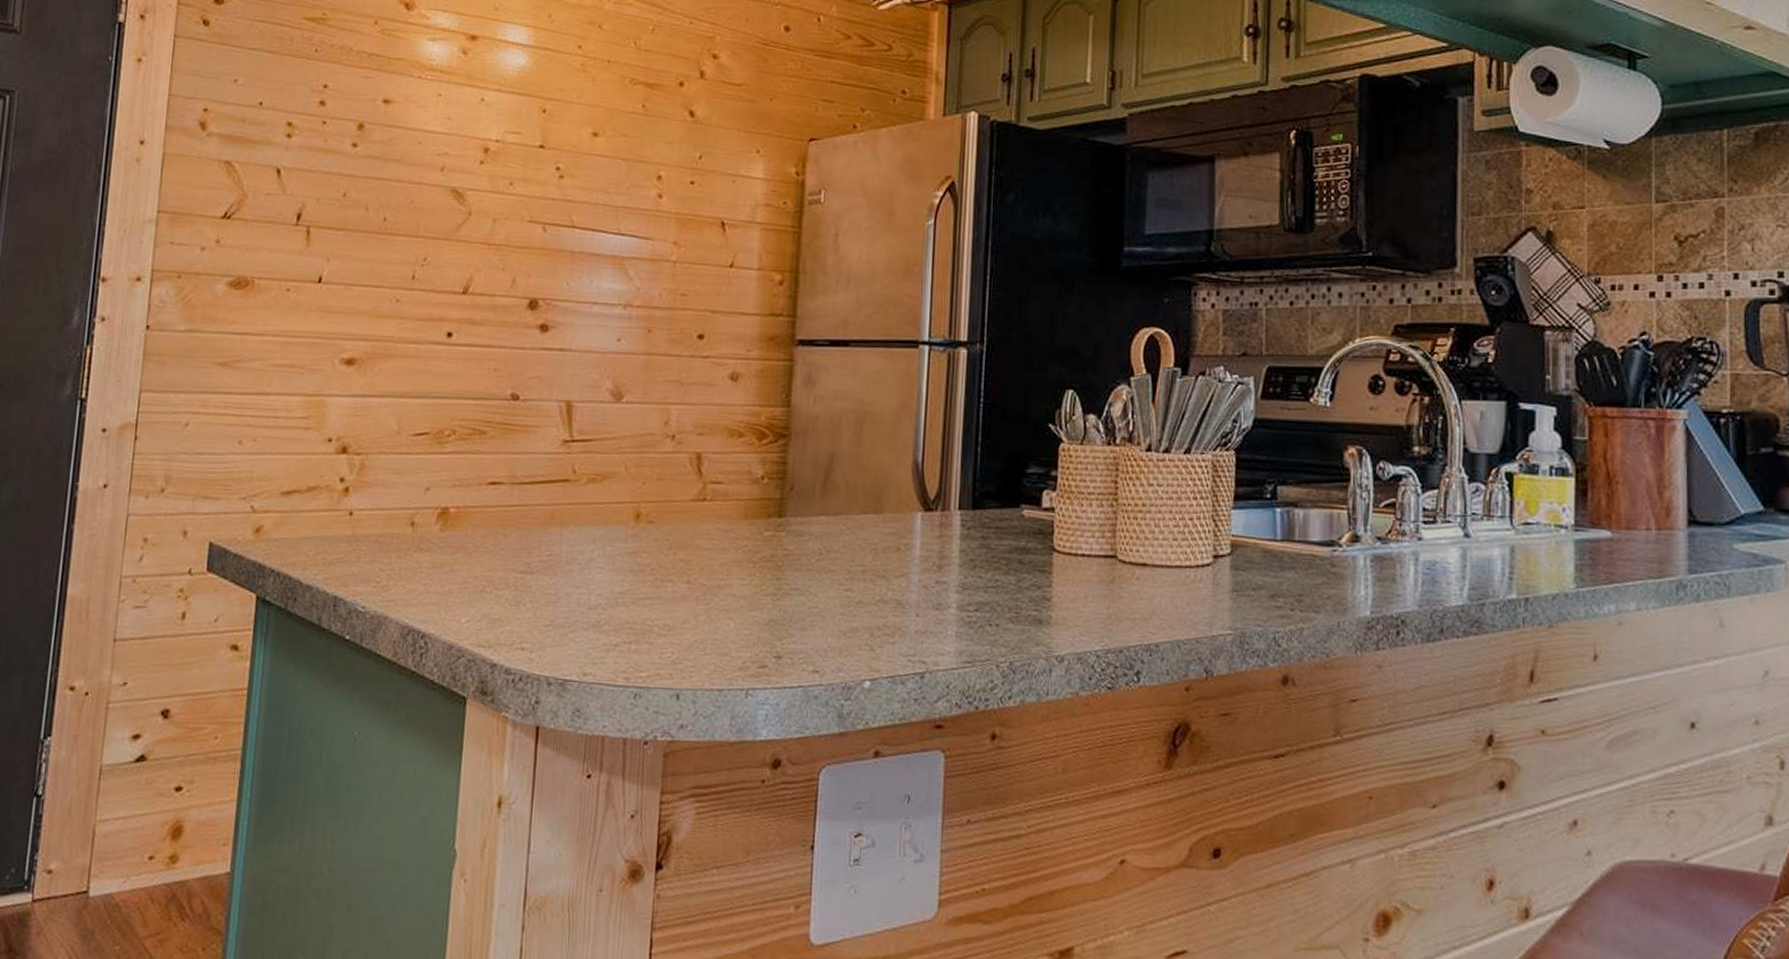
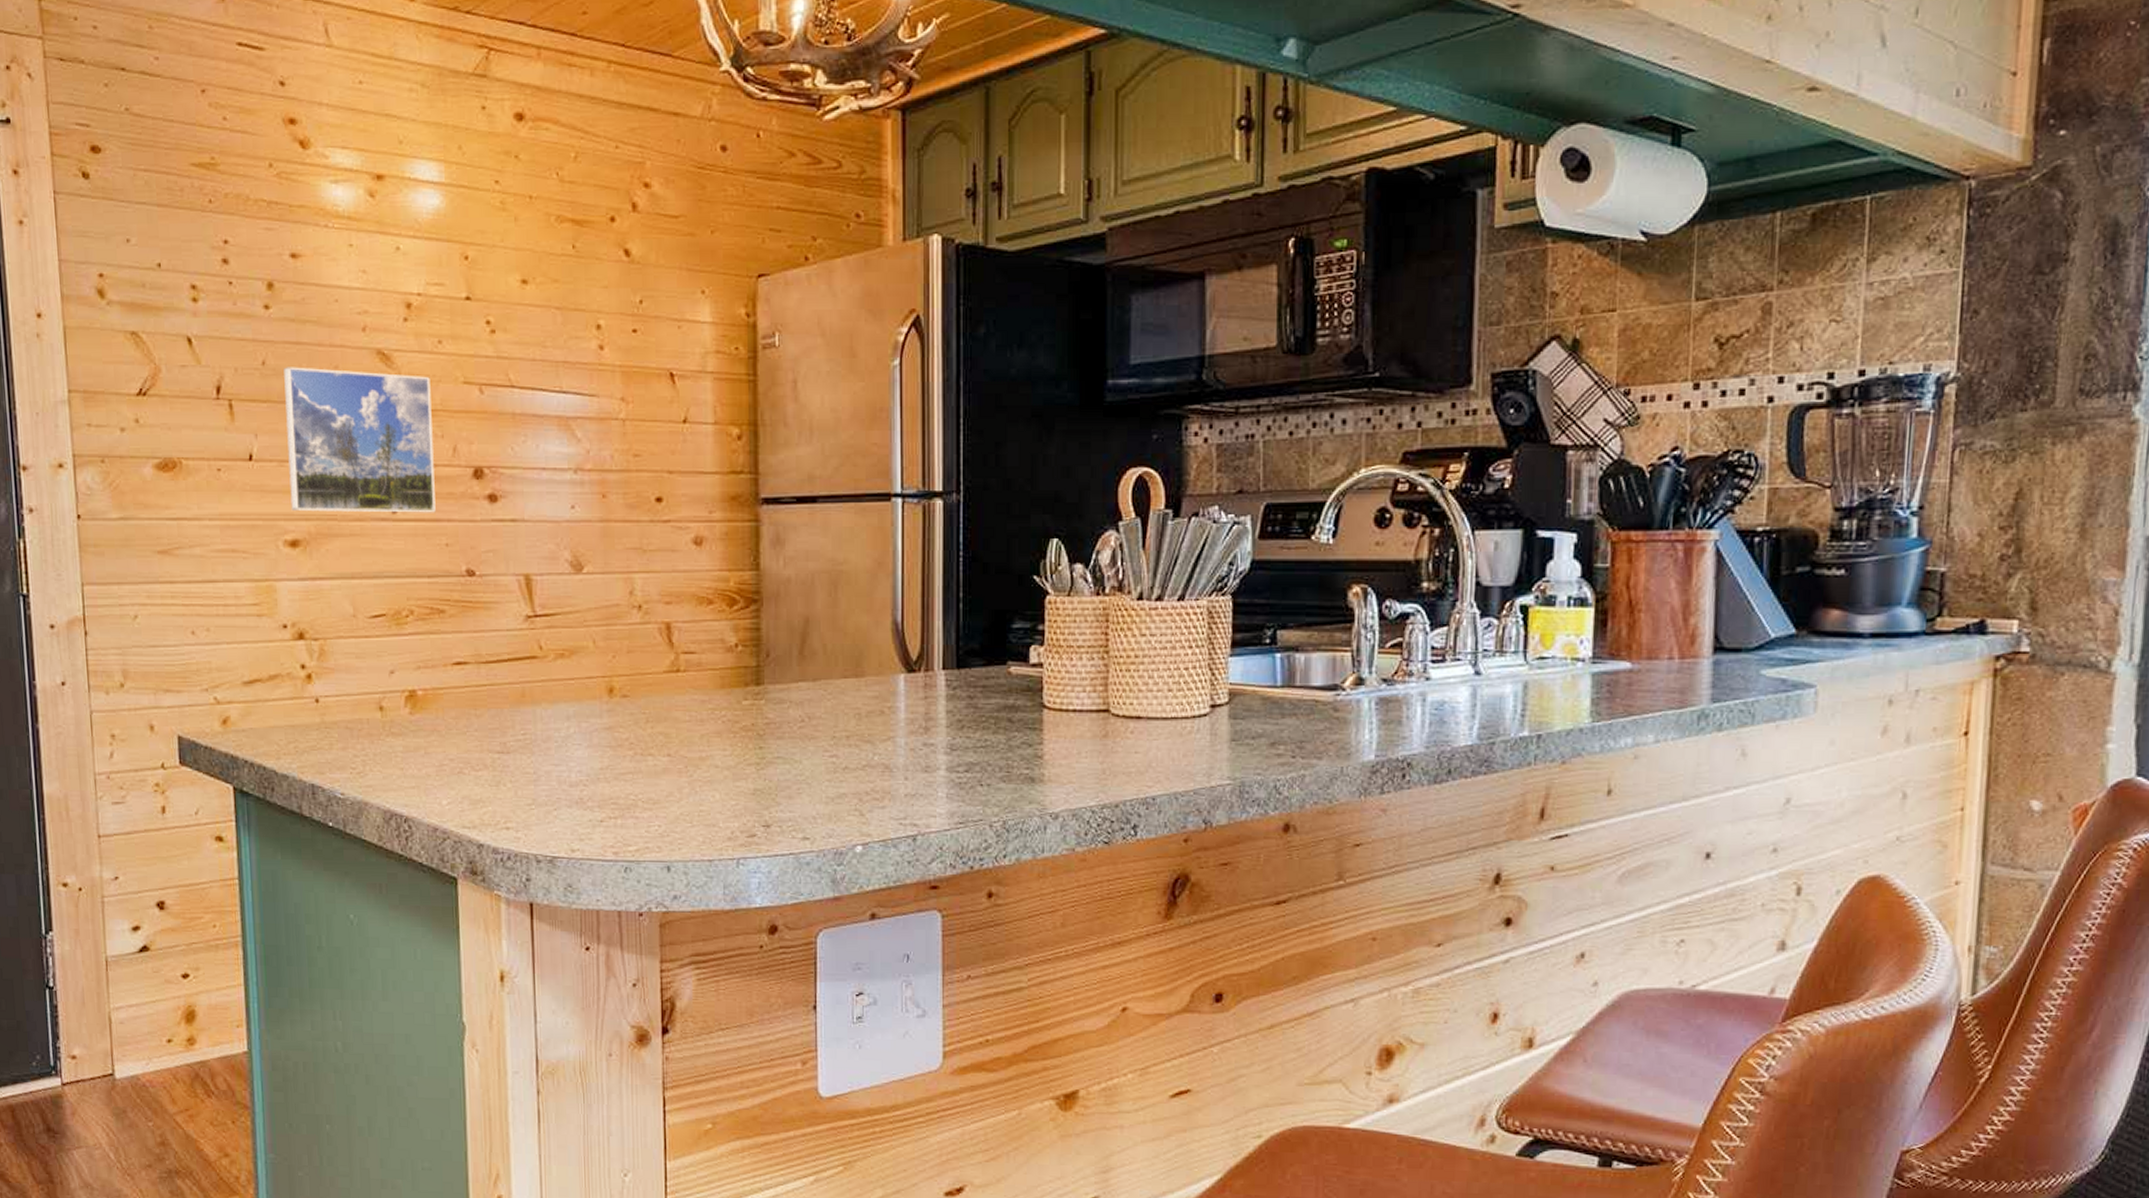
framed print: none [352,199,498,339] -> present [284,367,436,513]

